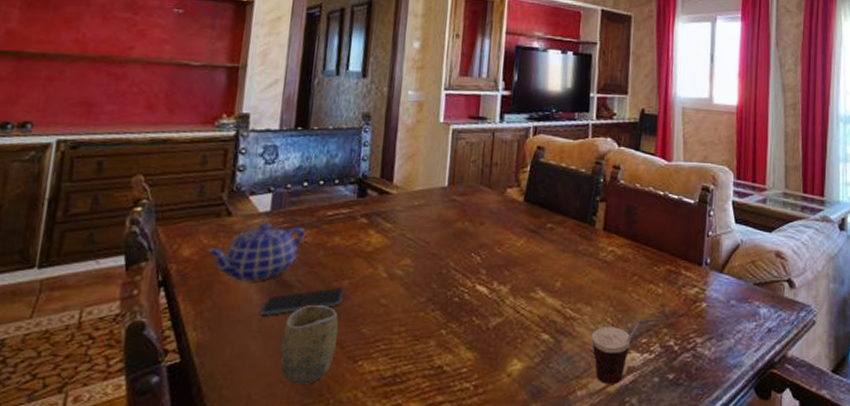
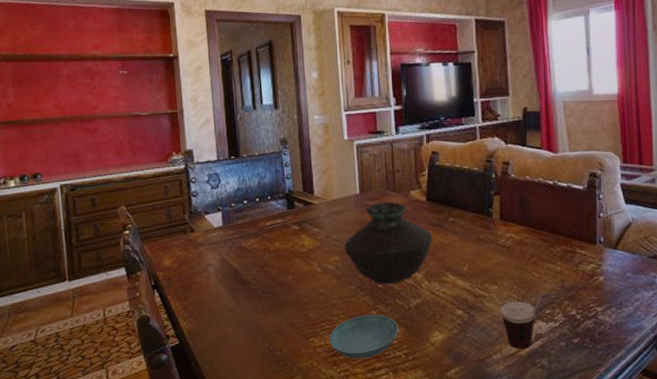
teapot: present [207,223,306,282] -> none [182,236,252,282]
smartphone: present [260,288,345,315] -> none [229,282,290,306]
cup: present [280,304,338,384] -> none [249,296,291,357]
saucer: none [382,335,471,391] -> present [329,315,399,359]
vase: none [420,198,526,299] -> present [345,201,433,285]

